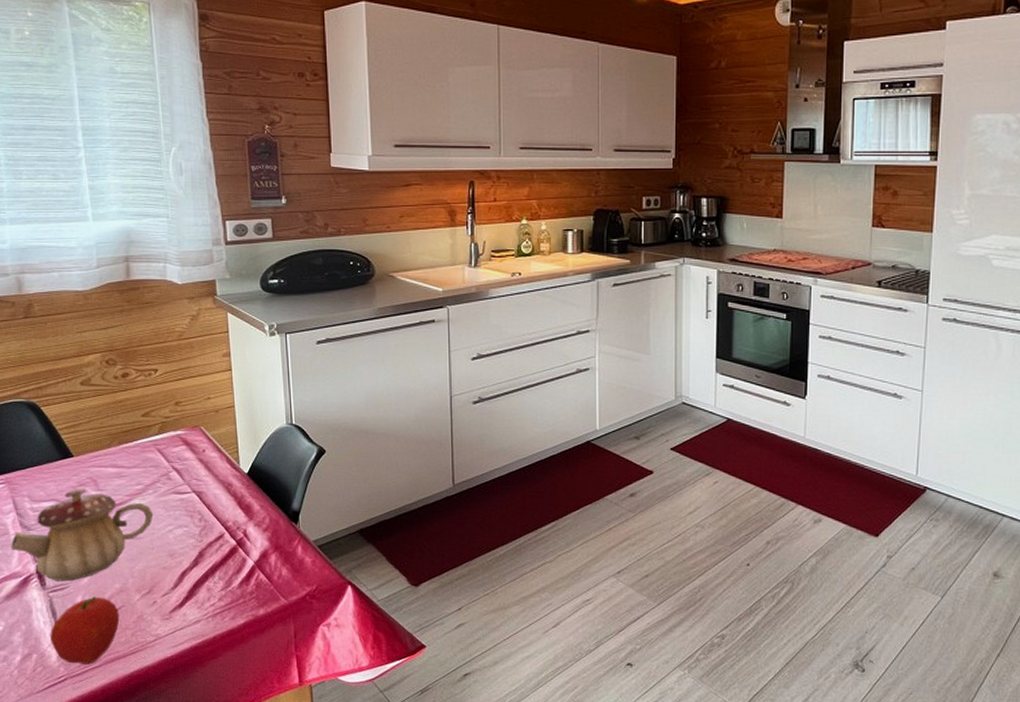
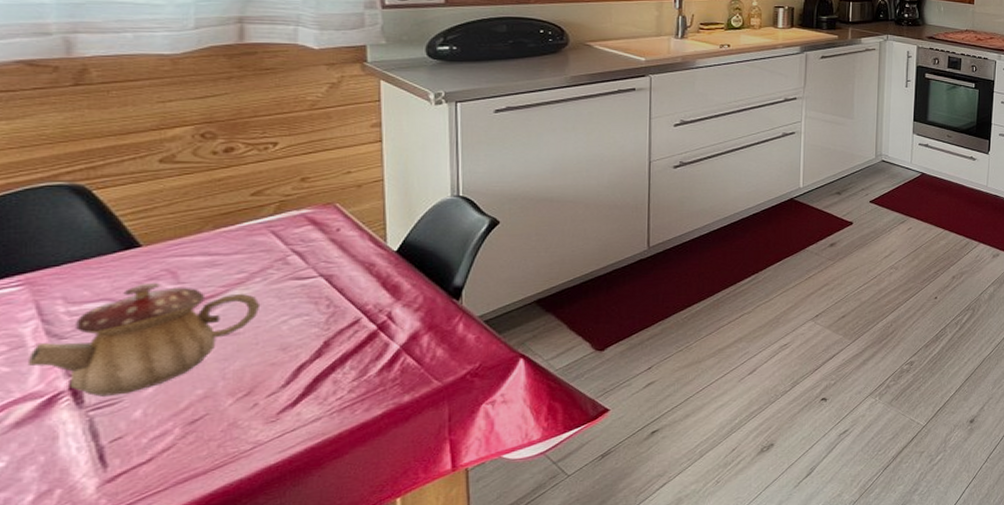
fruit: present [50,596,120,665] -> none [87,408,201,493]

